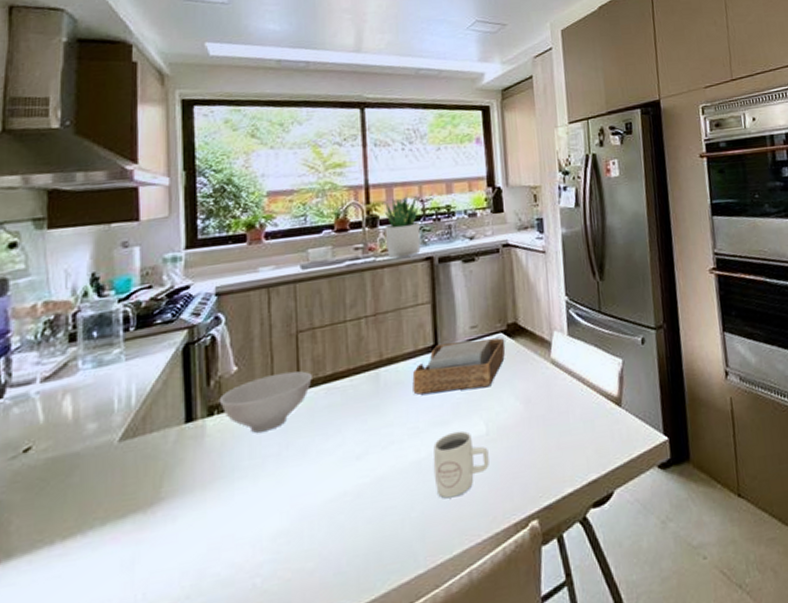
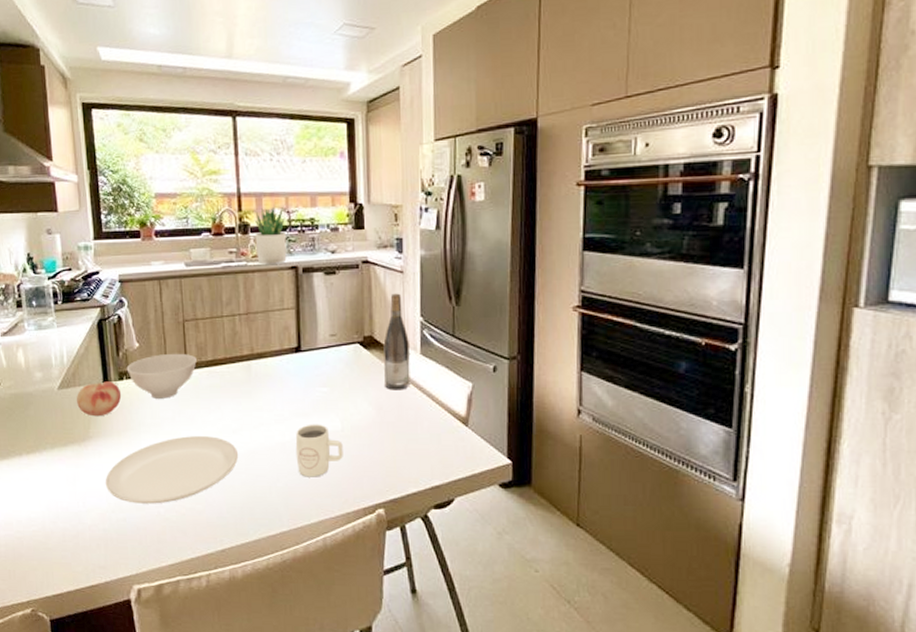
fruit: none [144,419,210,470] -> present [76,381,122,417]
plate: none [178,468,364,580] -> present [105,436,239,504]
napkin holder: present [412,338,506,395] -> none [278,346,361,390]
wine bottle: none [528,274,560,379] -> present [383,293,411,390]

